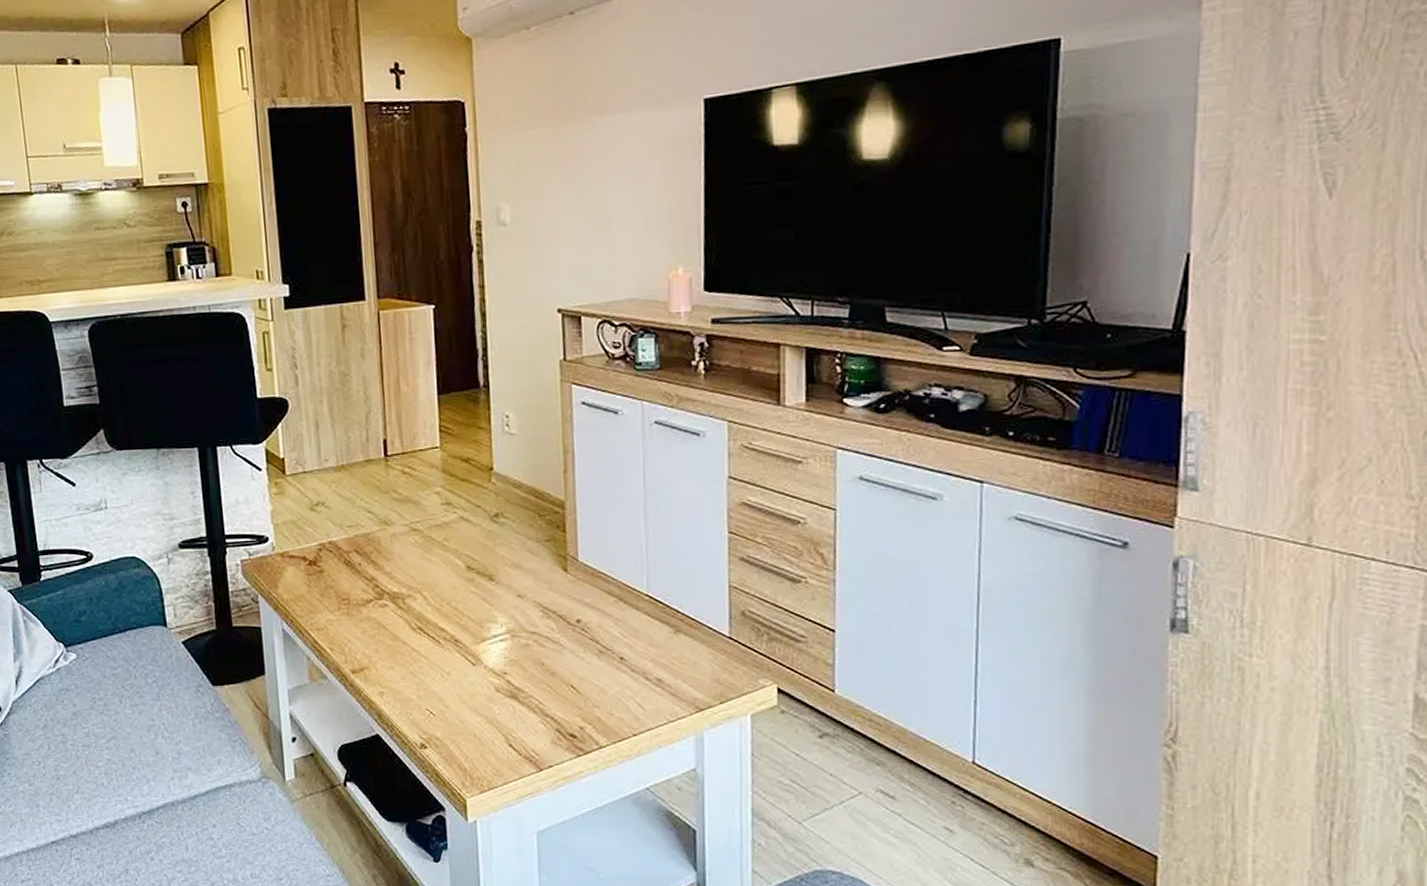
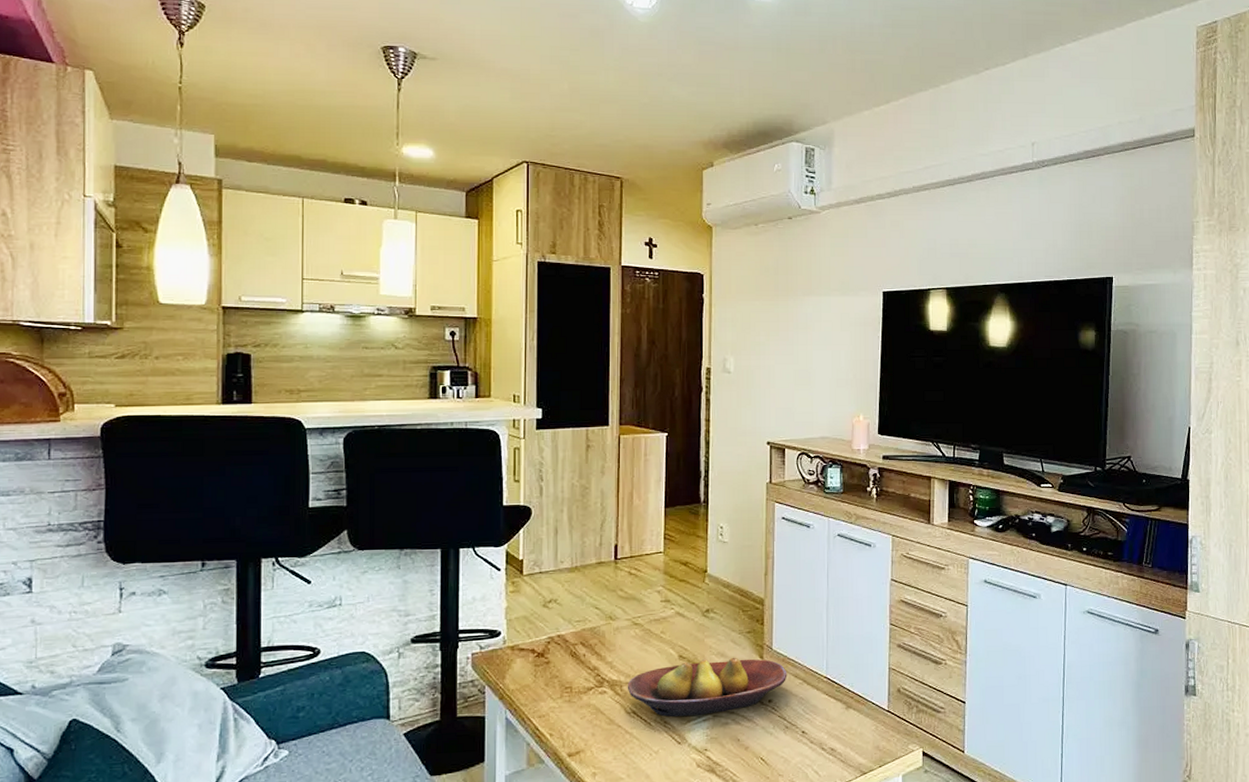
fruit bowl: none [409,569,599,636] -> present [627,657,787,717]

